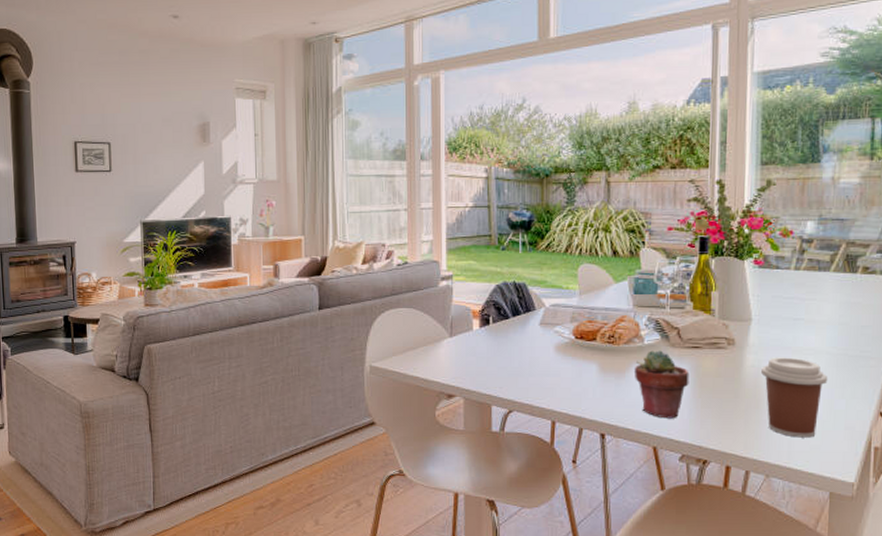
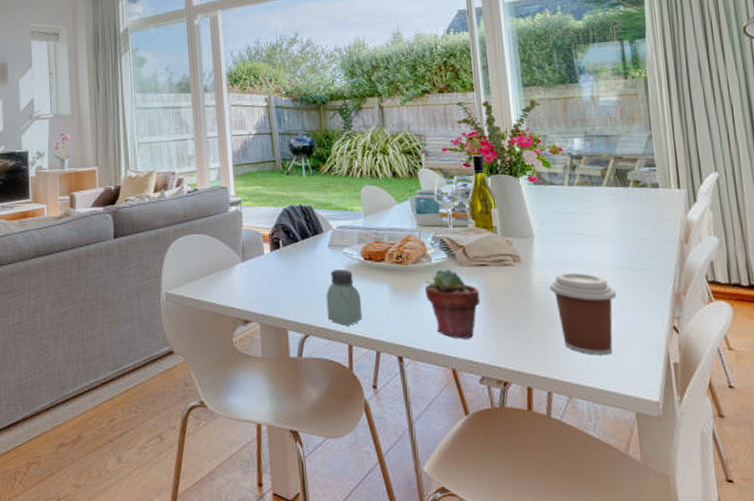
saltshaker: none [532,348,569,403] -> present [326,269,363,326]

